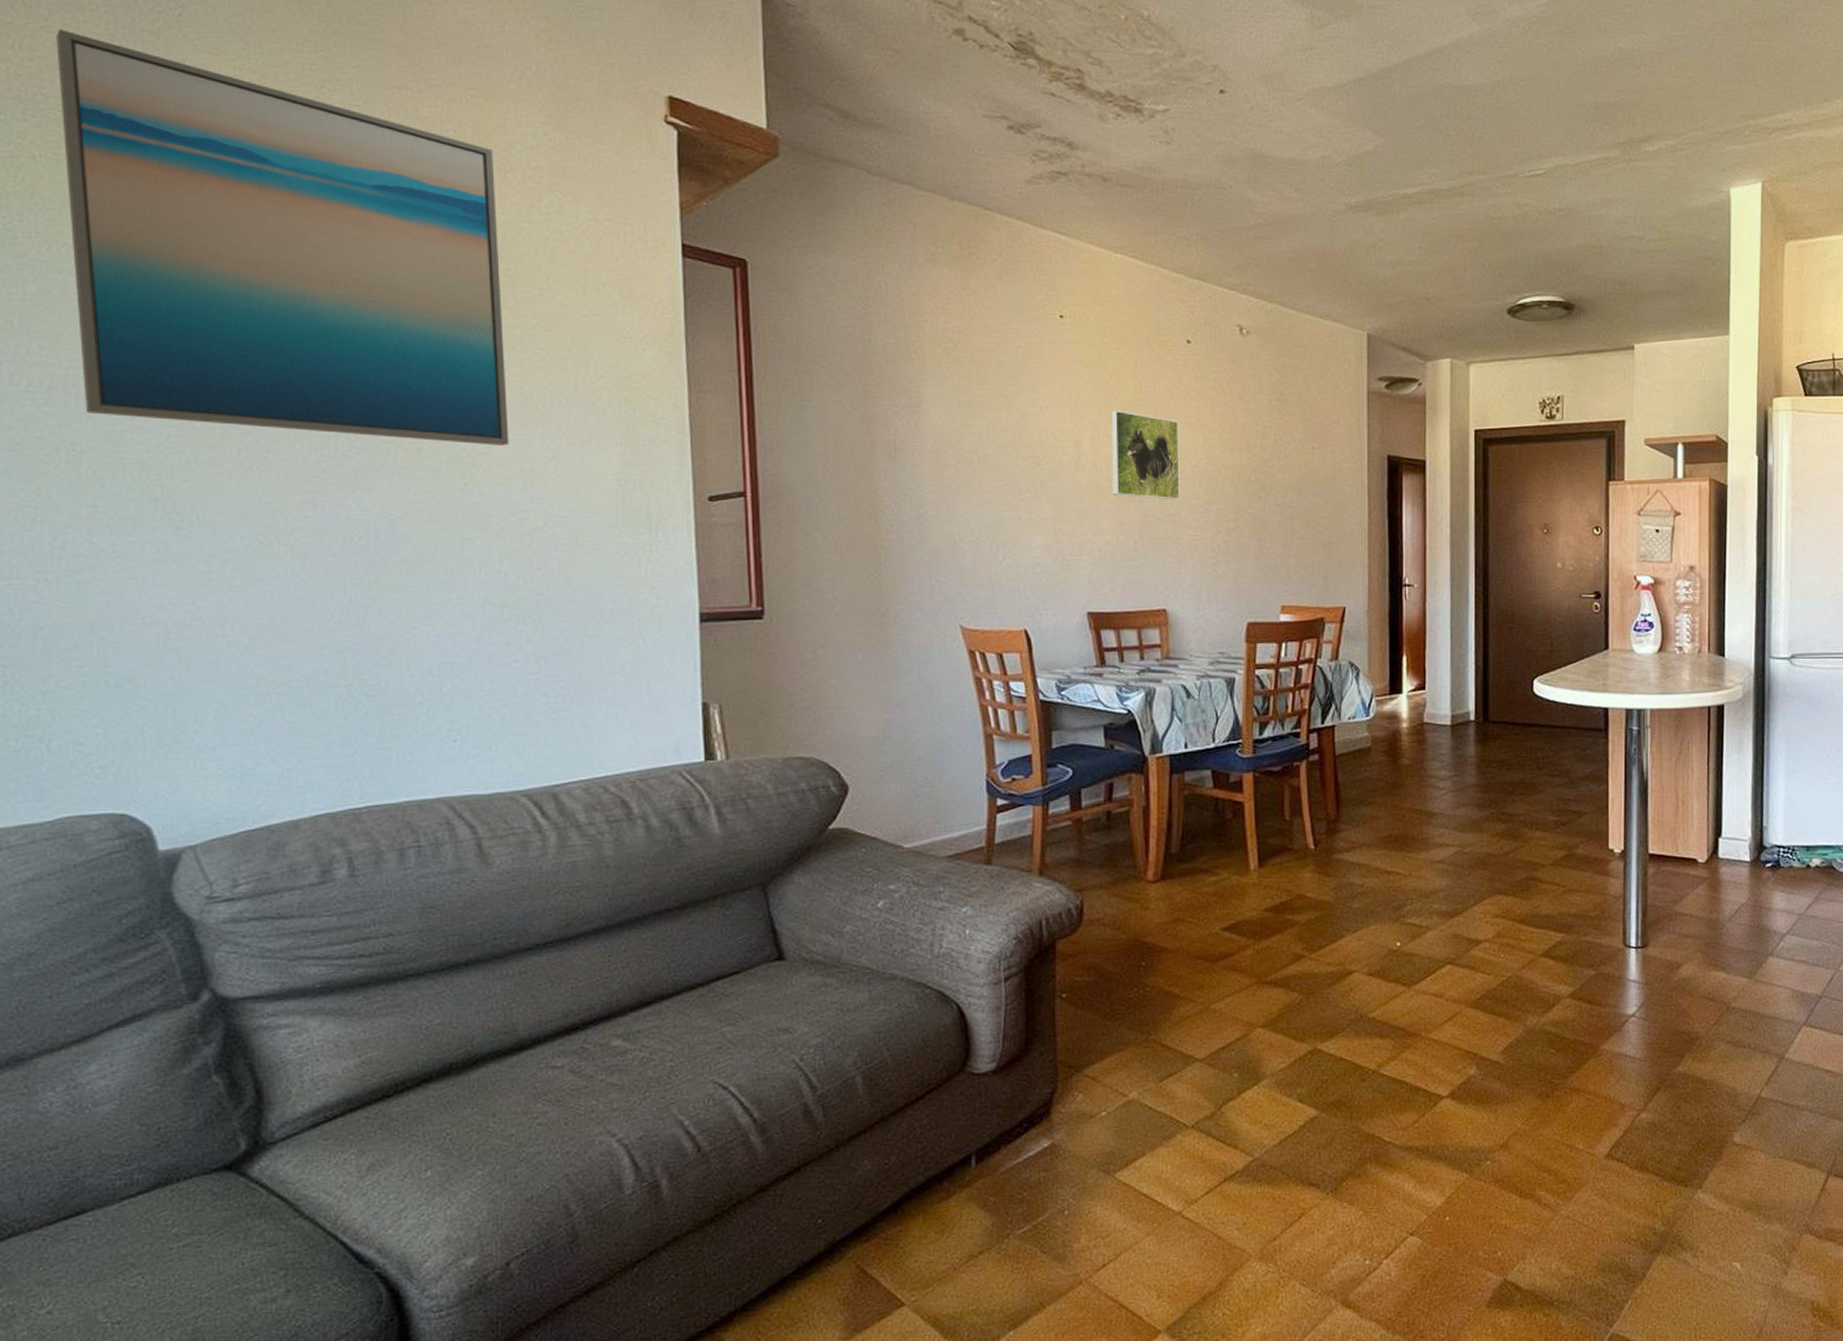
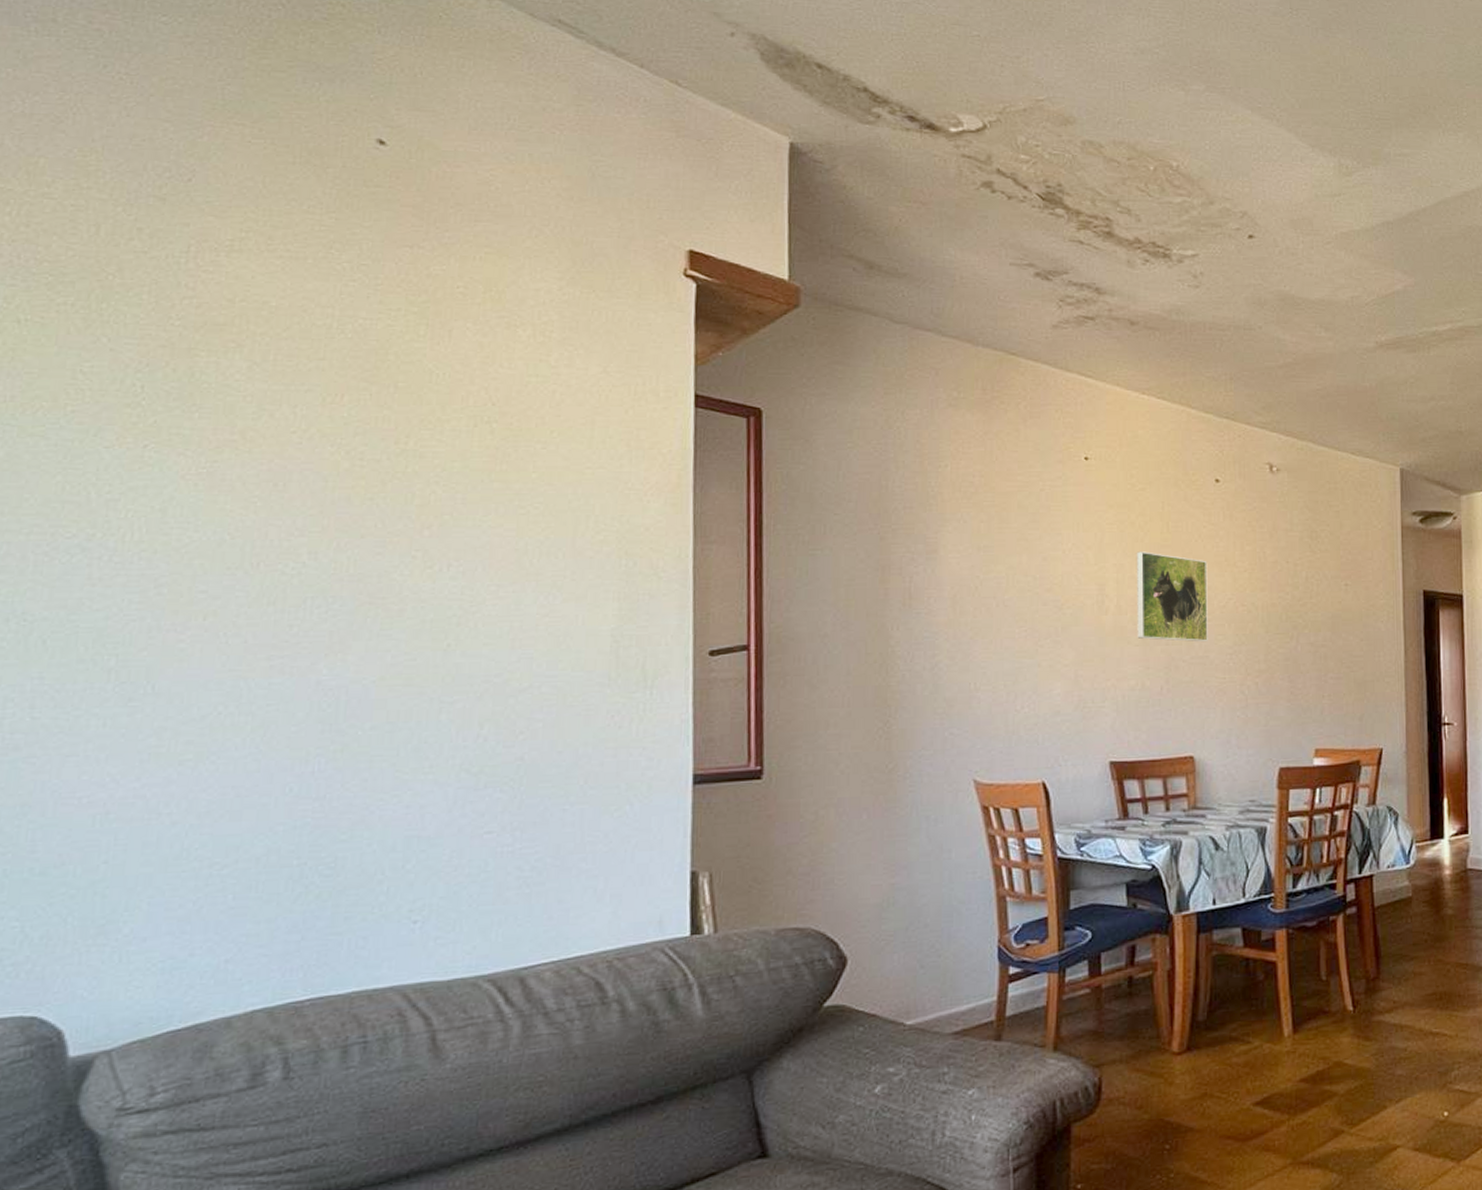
wall art: present [56,29,509,445] -> none [42,196,504,604]

